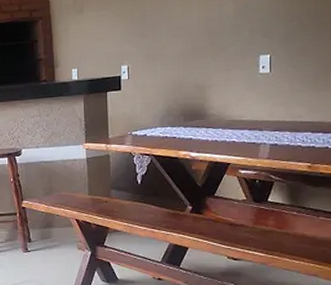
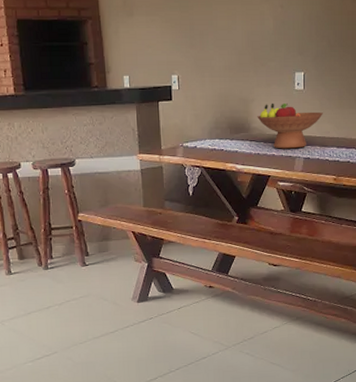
fruit bowl: none [215,88,294,135] -> present [257,103,323,149]

